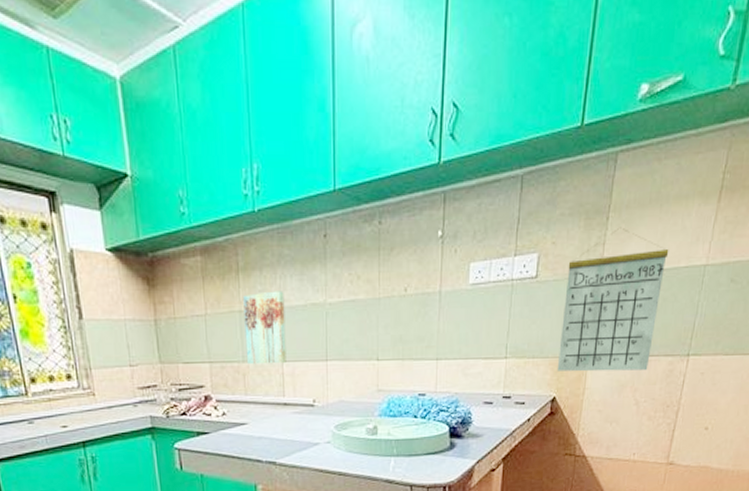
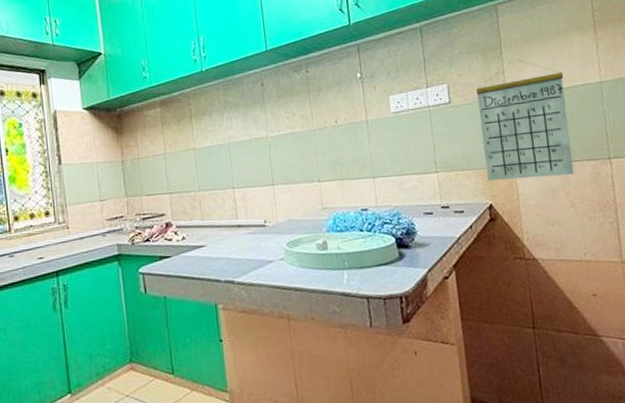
wall art: present [243,291,286,365] -> none [197,129,237,193]

